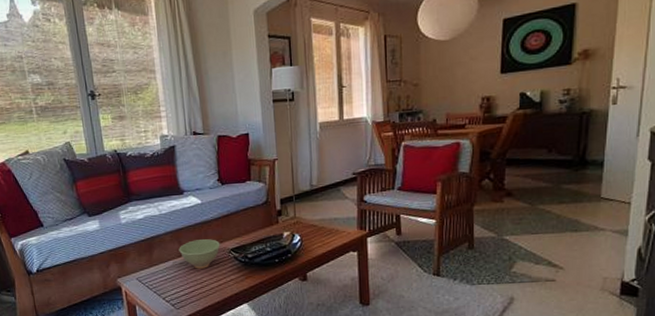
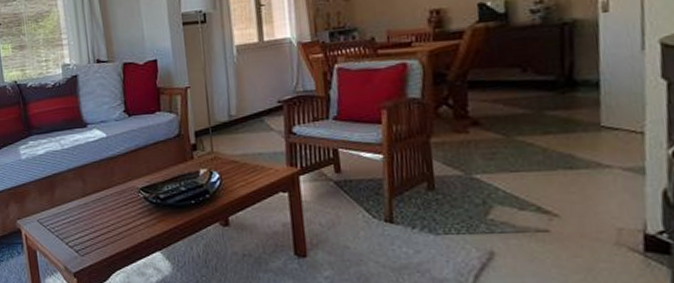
bowl: present [179,239,220,269] -> none [82,177,128,211]

